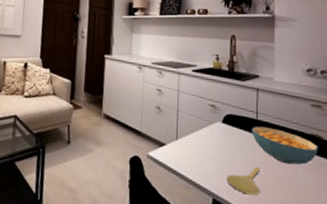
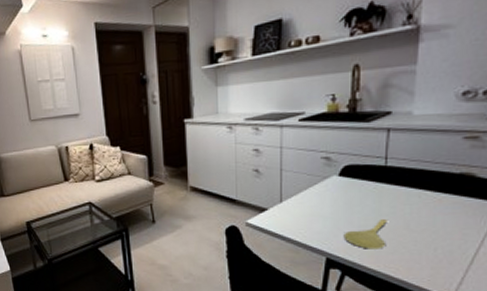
cereal bowl: present [251,126,318,165] -> none [378,173,468,211]

